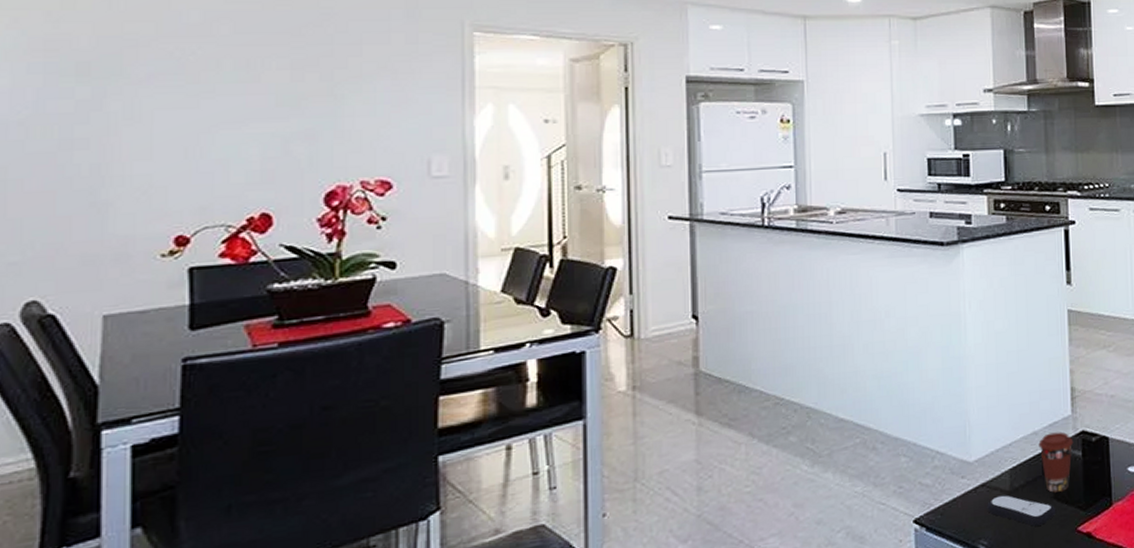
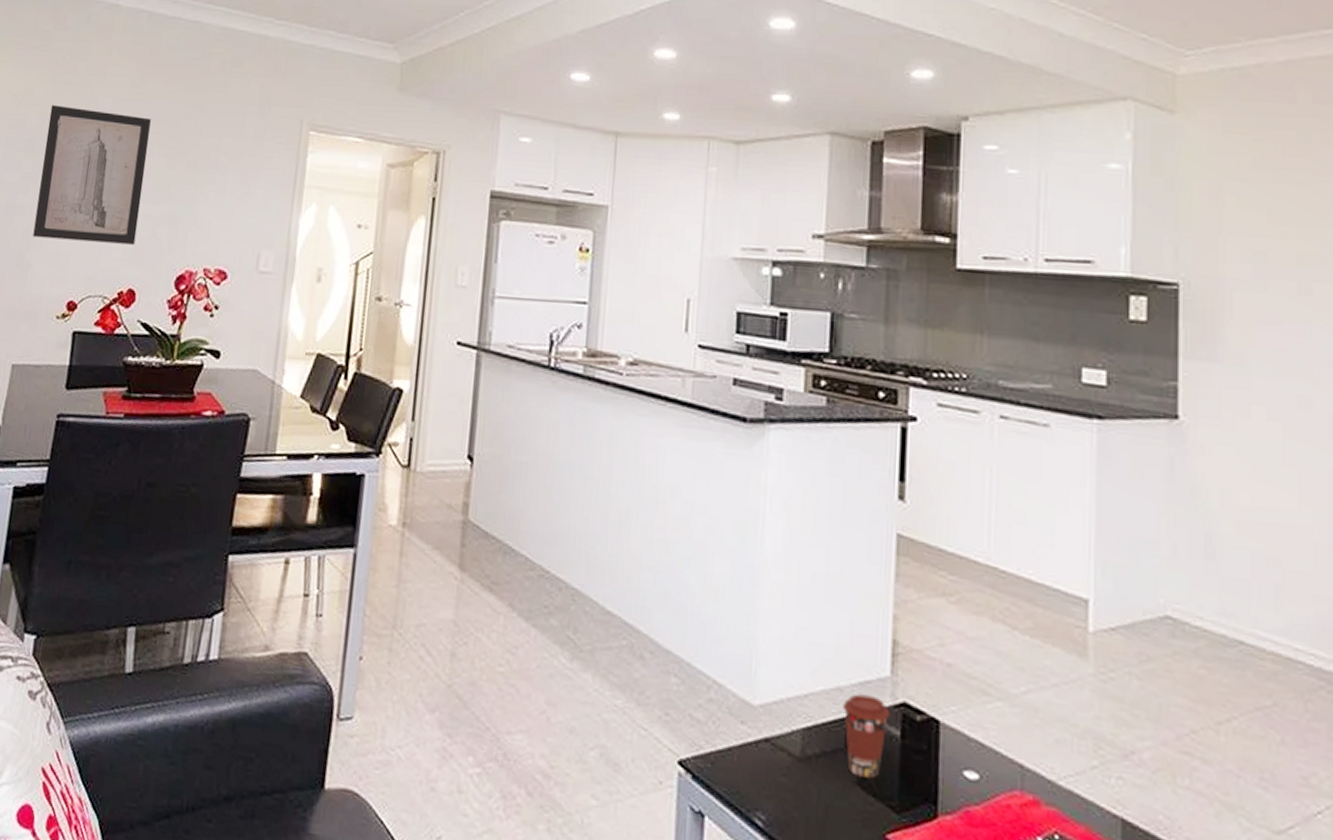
wall art: none [107,21,263,172] -> present [33,105,151,245]
remote control: present [987,494,1057,526] -> none [769,759,859,817]

